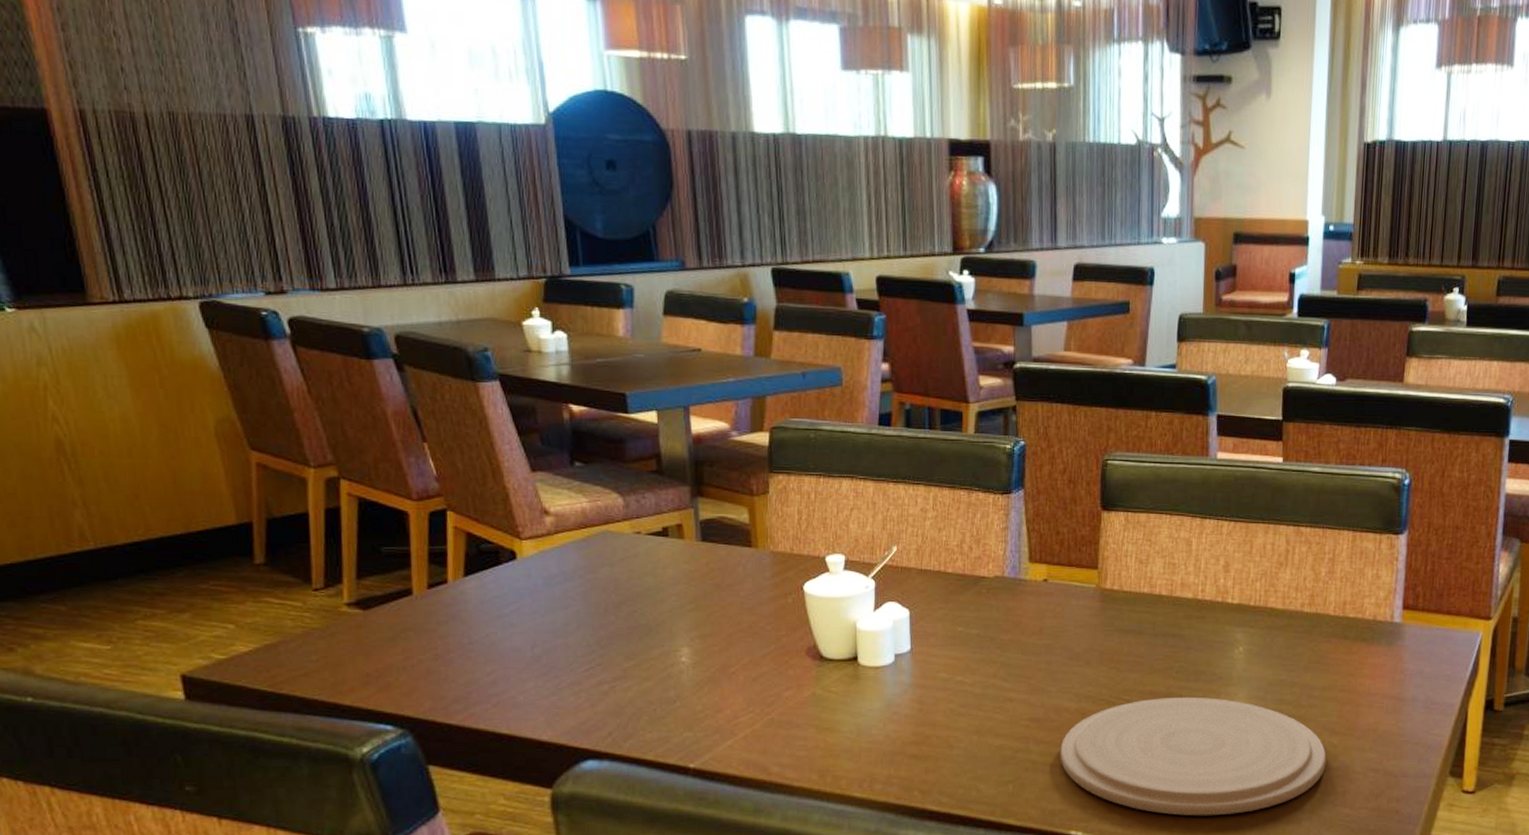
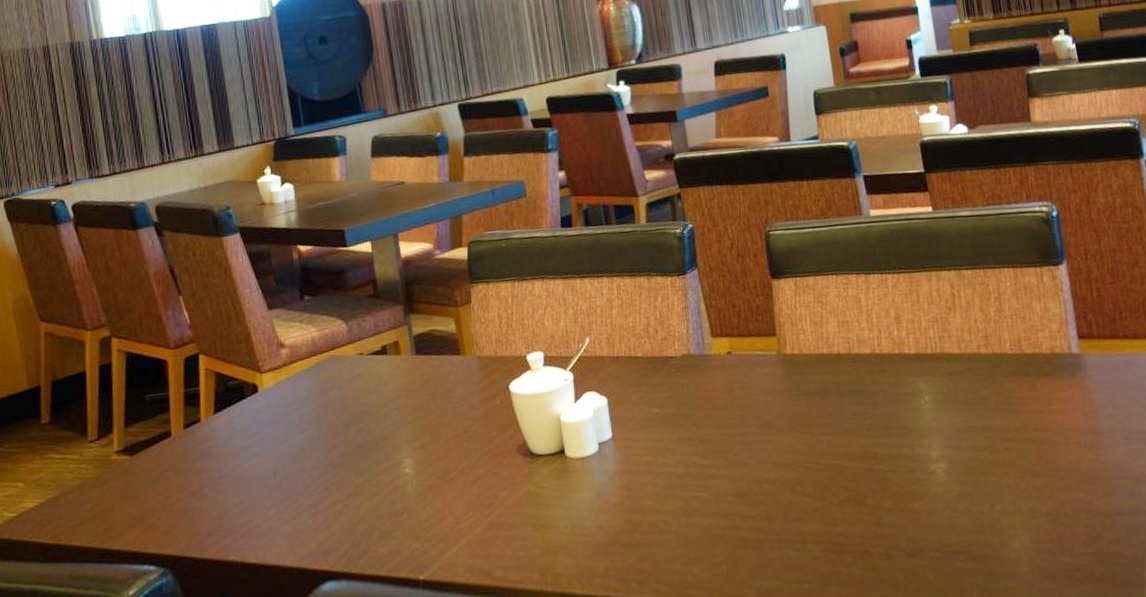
plate: present [1060,698,1327,816] -> none [766,452,1036,582]

